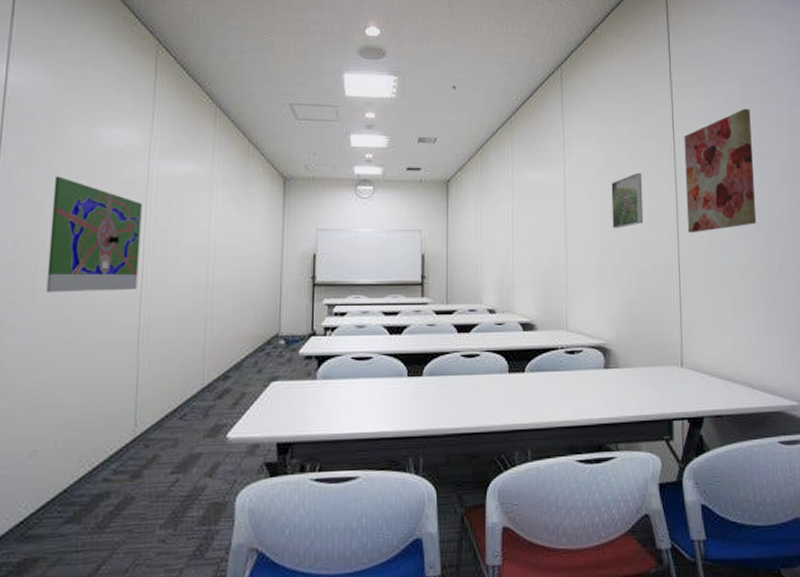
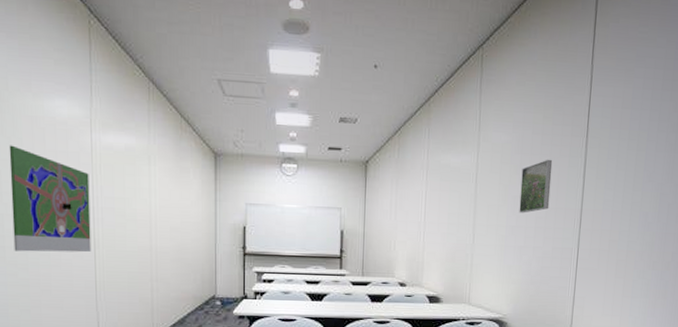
wall art: present [684,108,757,233] -> none [590,96,669,221]

